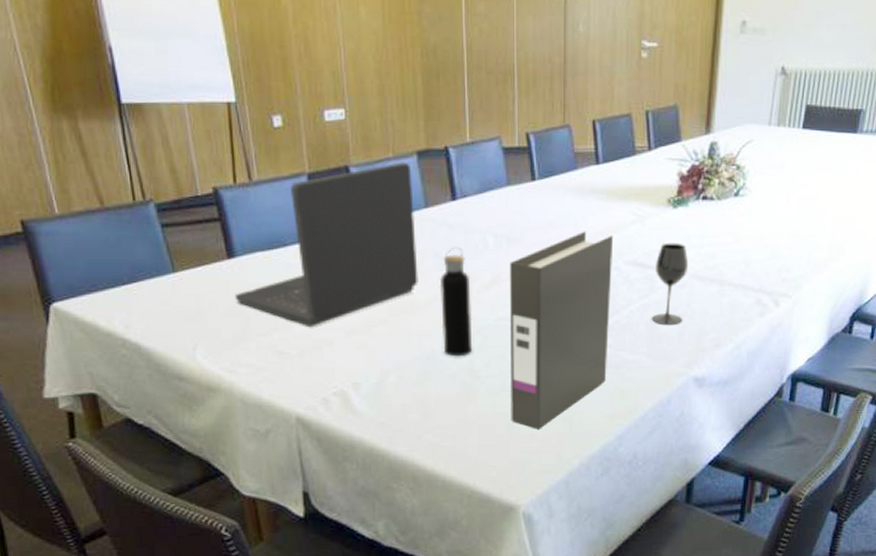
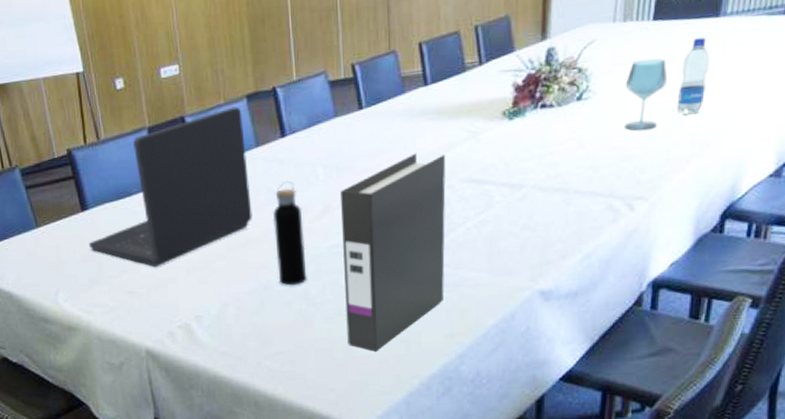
wineglass: present [651,242,689,324] -> none [489,154,529,239]
wine glass: none [774,164,813,231] -> present [625,58,668,131]
bottle: none [819,150,848,221] -> present [677,37,710,115]

